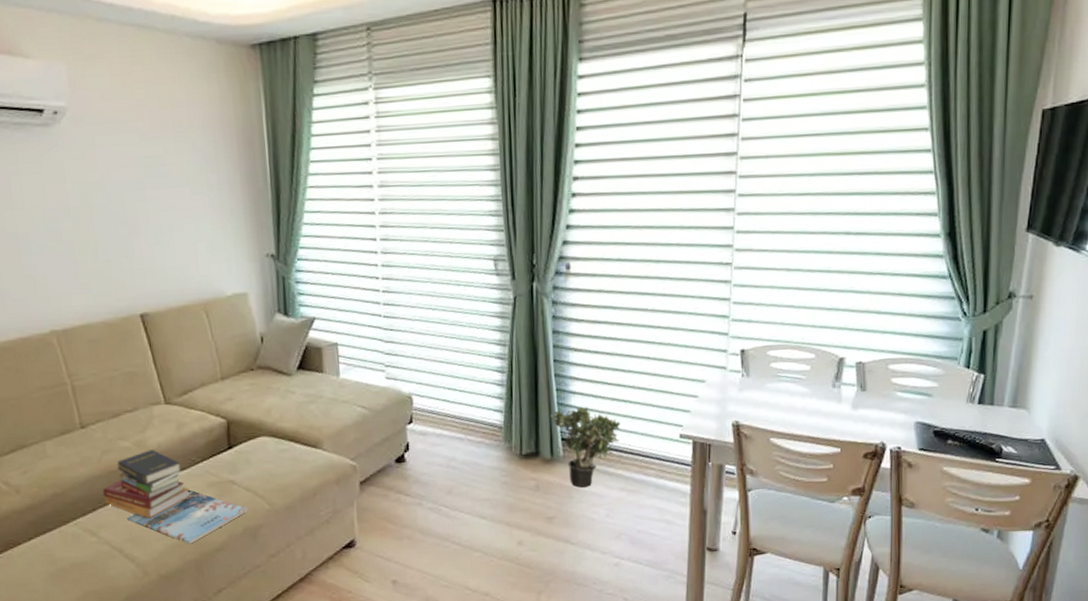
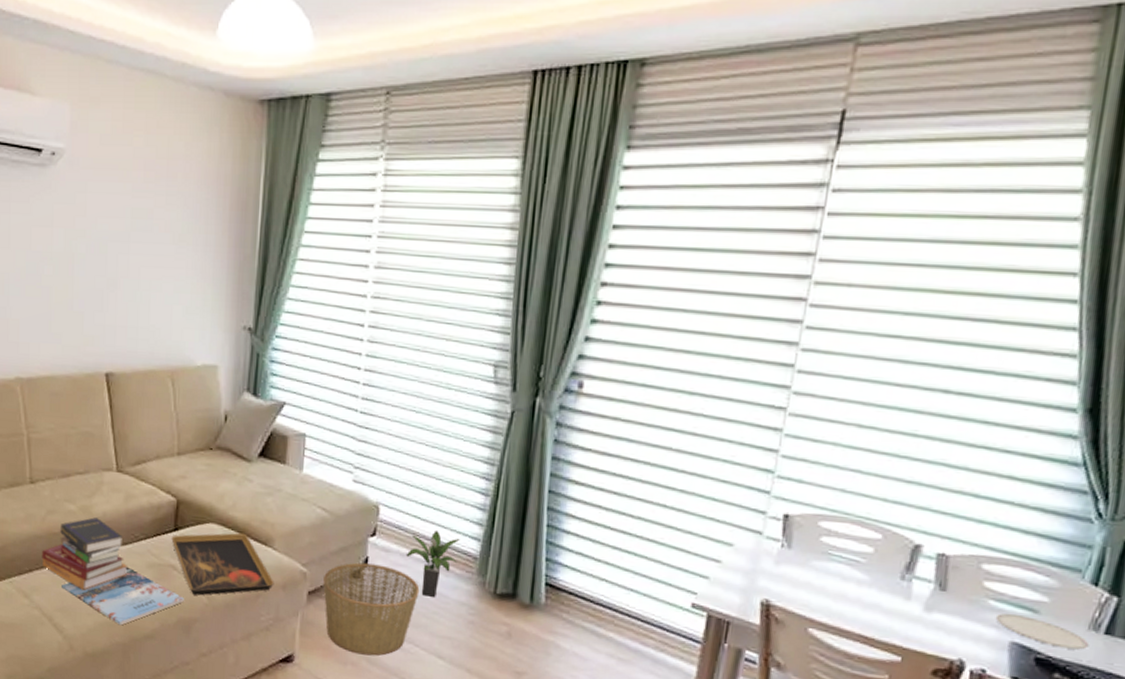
decorative tray: none [227,440,328,504] -> present [171,532,274,596]
basket: none [372,447,457,529] -> present [323,562,420,656]
potted plant: none [441,410,486,468] -> present [405,531,460,597]
potted plant: present [551,407,621,488] -> none [536,549,621,645]
plate: none [902,400,969,420] -> present [995,613,1090,650]

